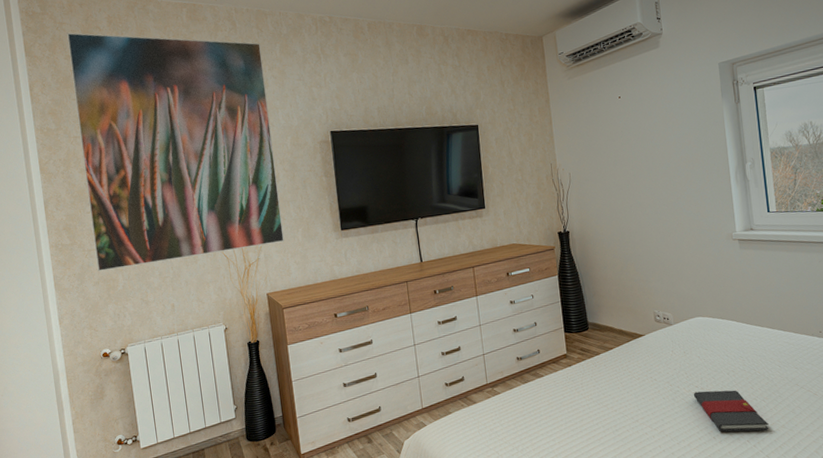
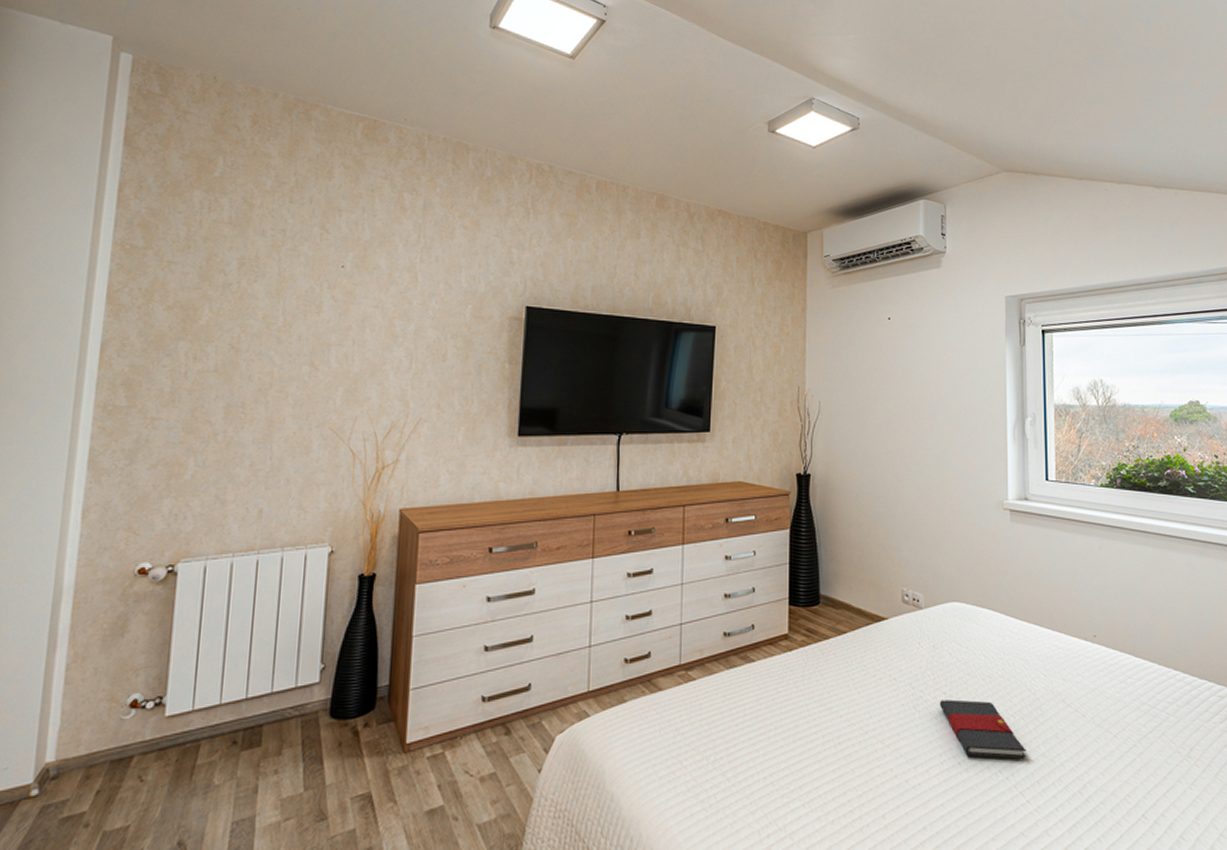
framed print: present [67,32,284,271] -> none [159,125,453,450]

